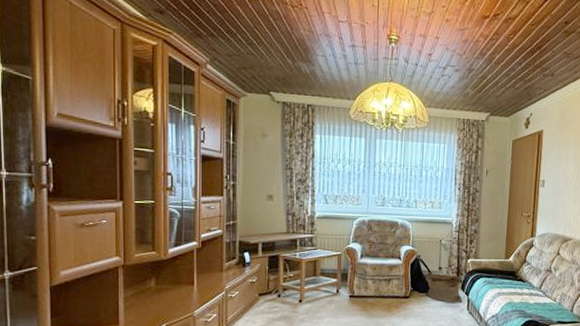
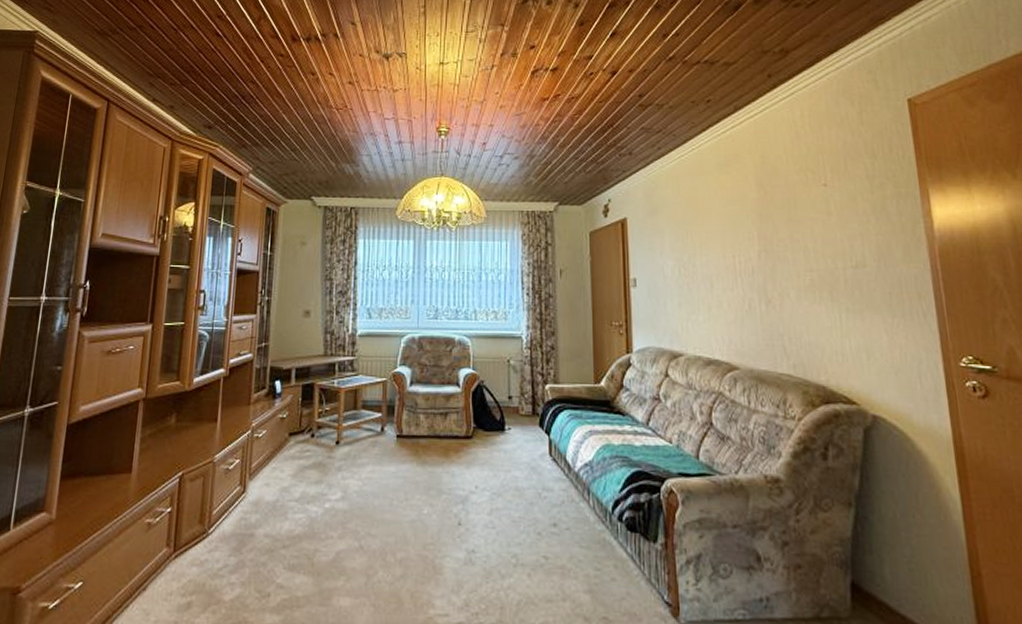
bag: present [425,272,463,304] -> none [492,403,542,447]

